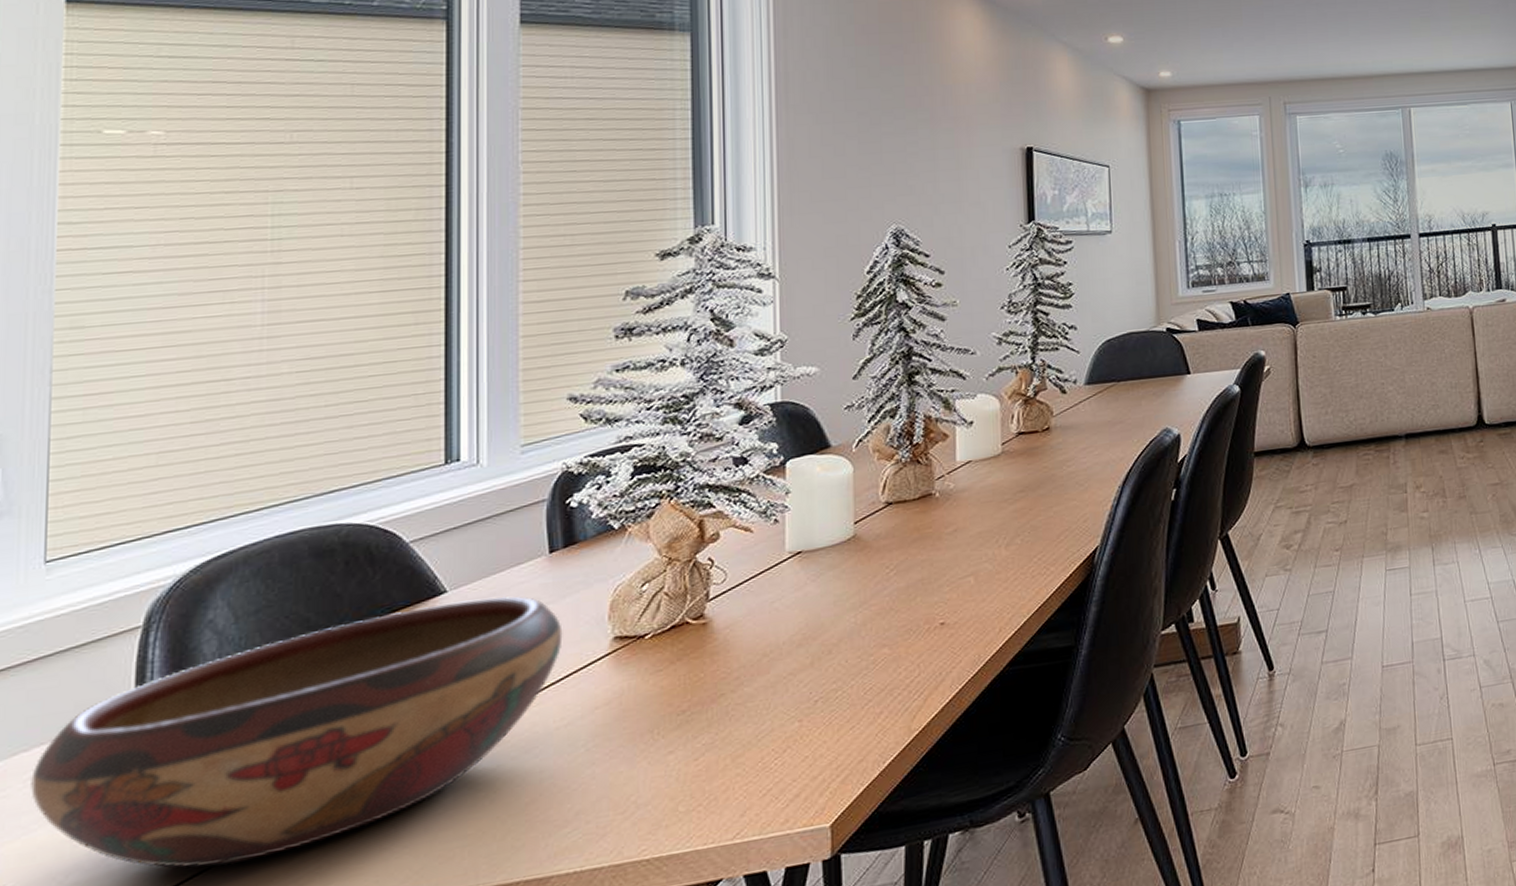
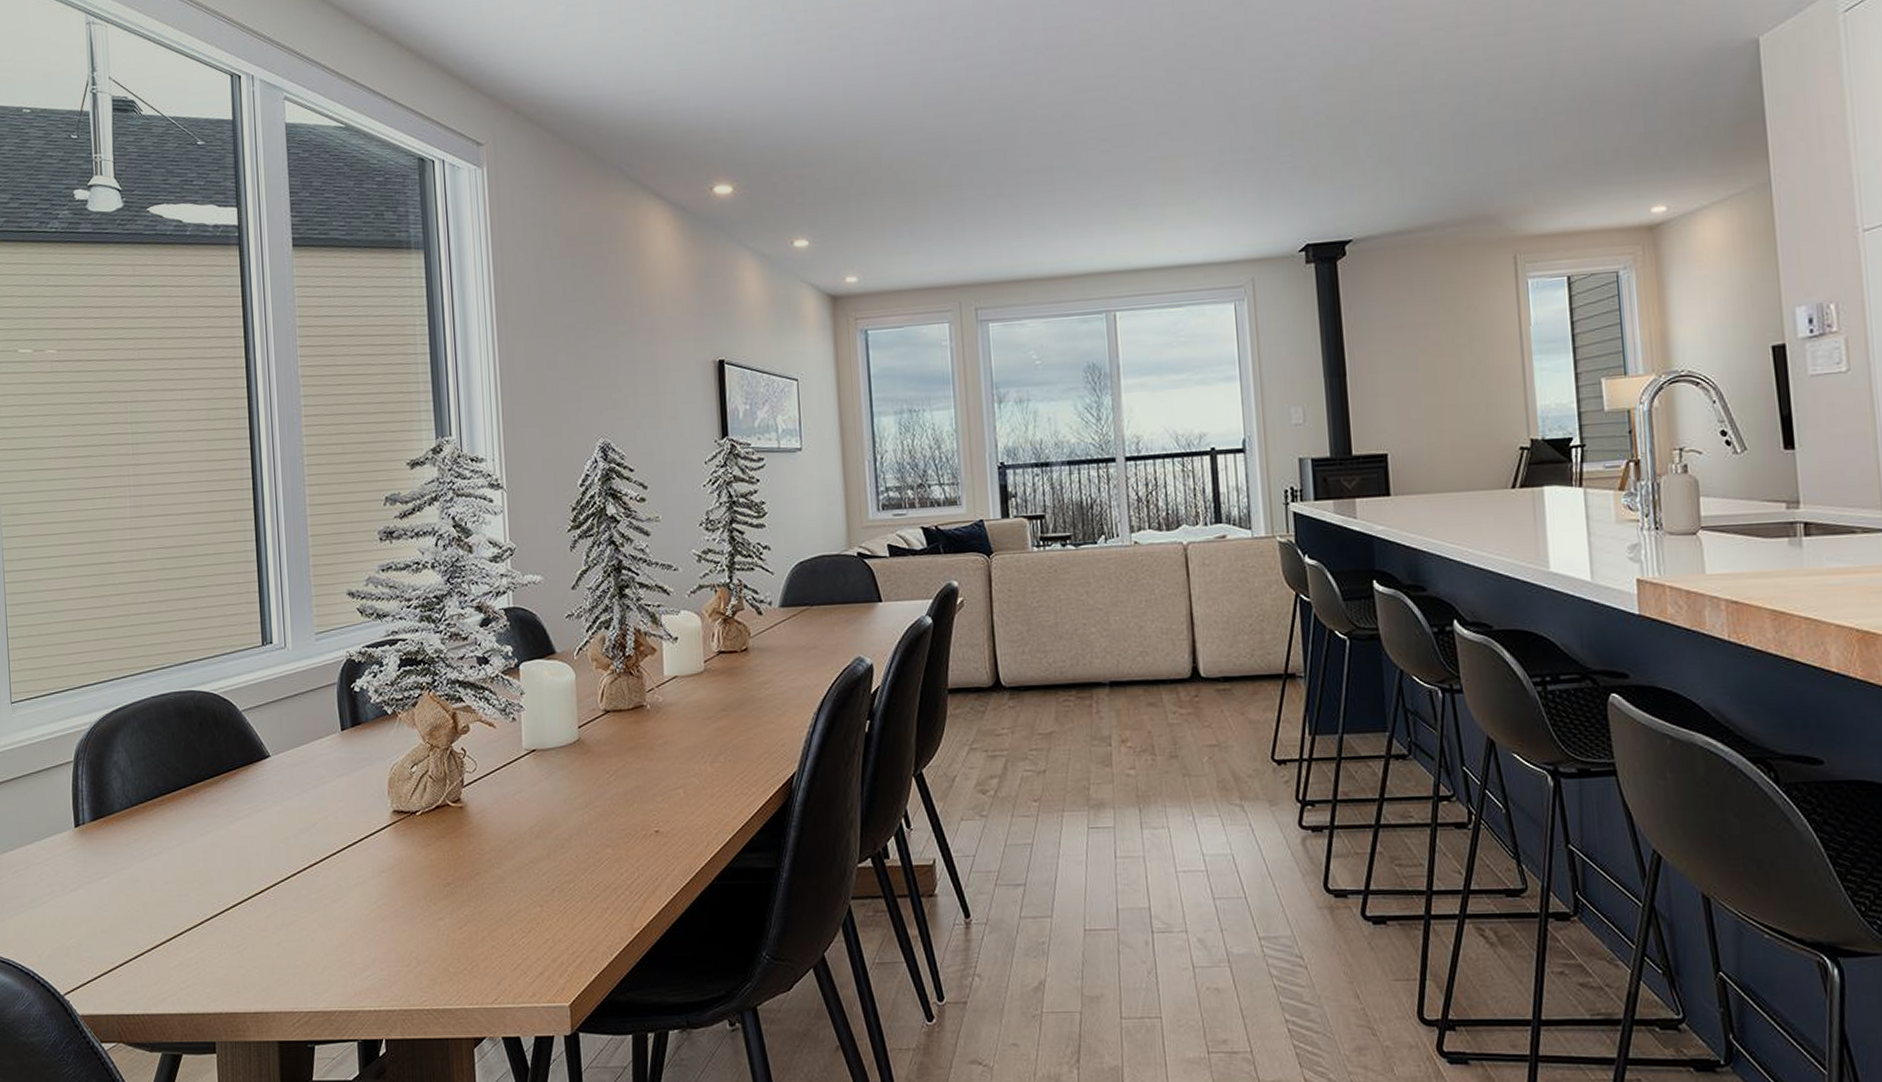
decorative bowl: present [31,596,563,868] -> none [16,764,355,961]

